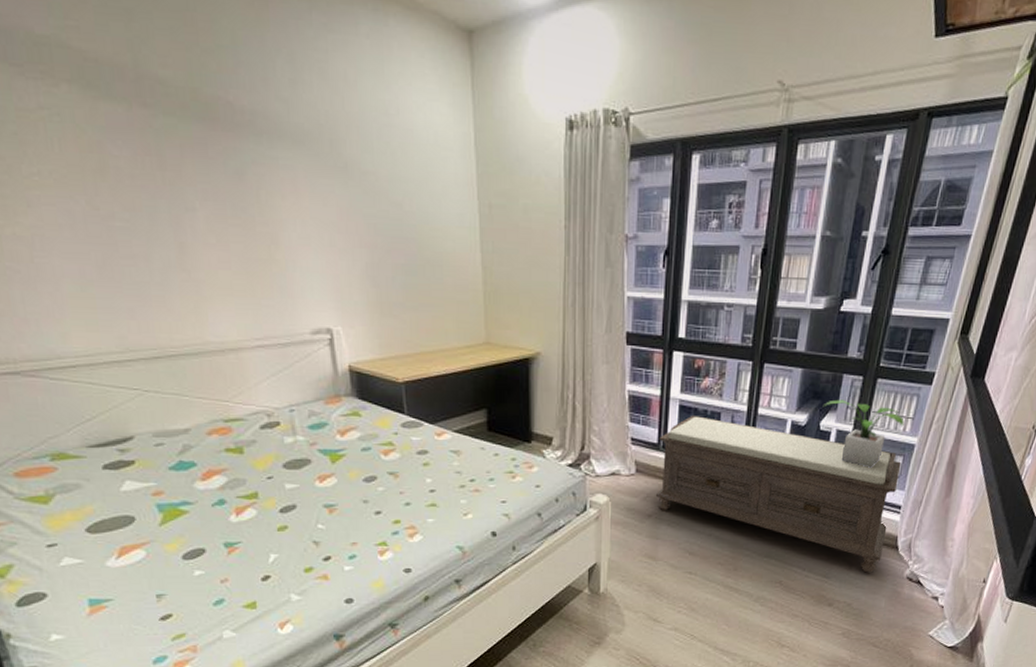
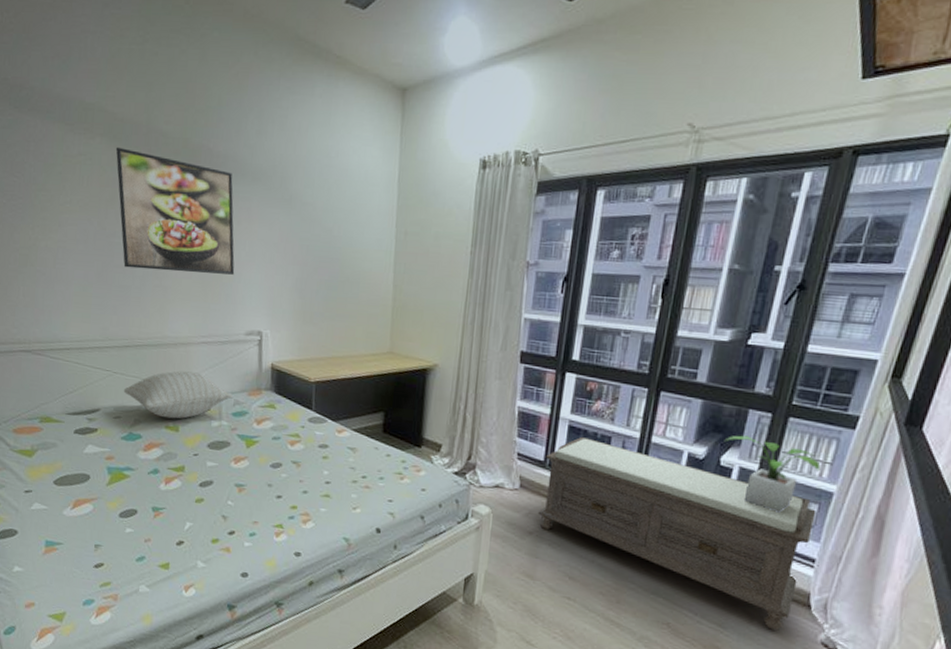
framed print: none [93,97,287,262] -> present [115,147,235,275]
pillow: none [161,382,306,439] -> present [123,371,233,419]

